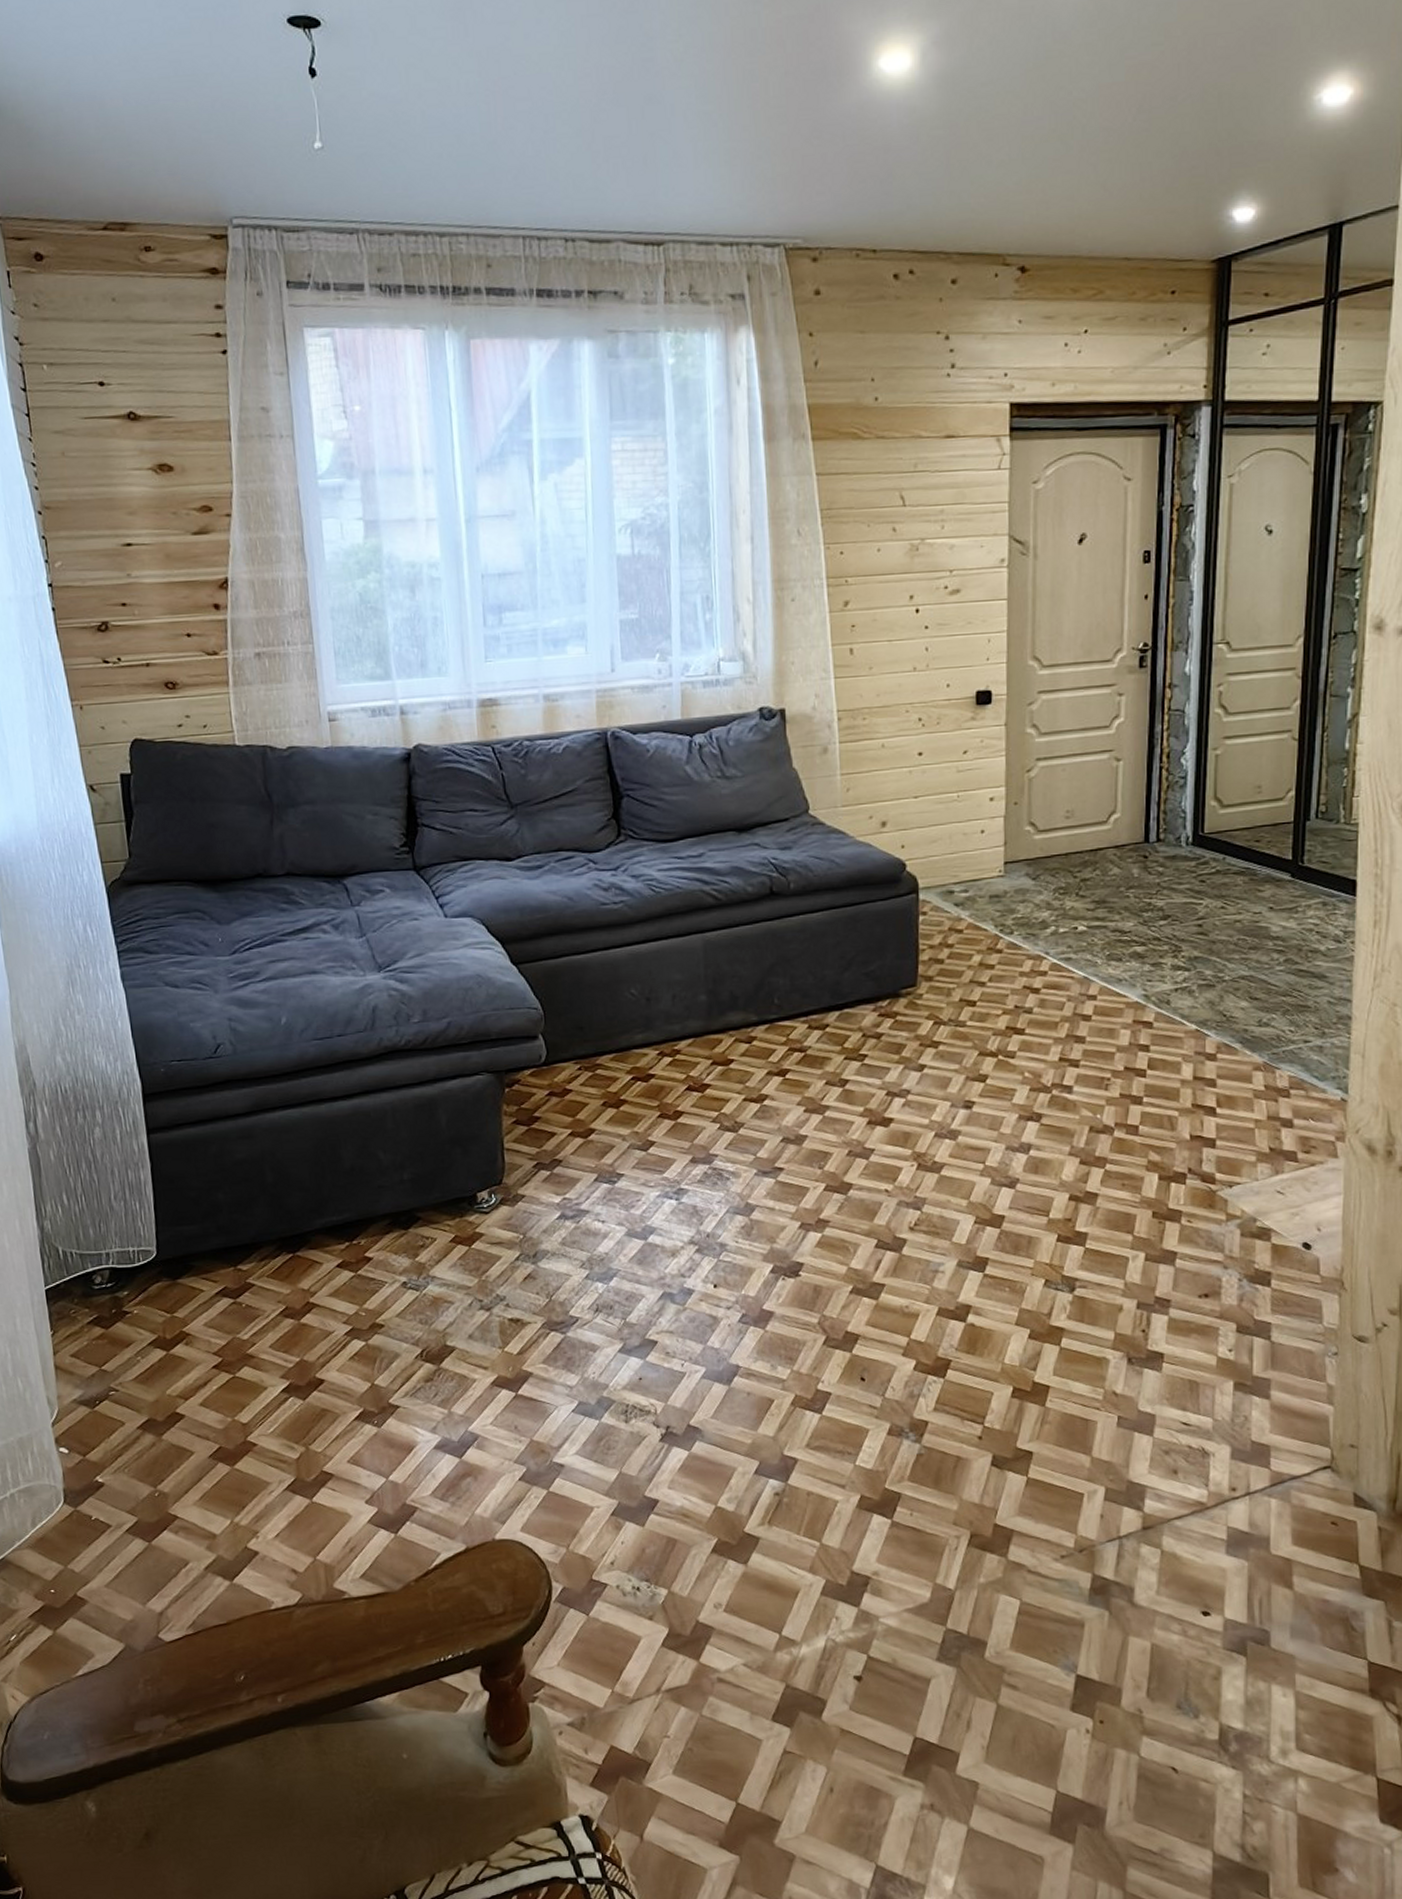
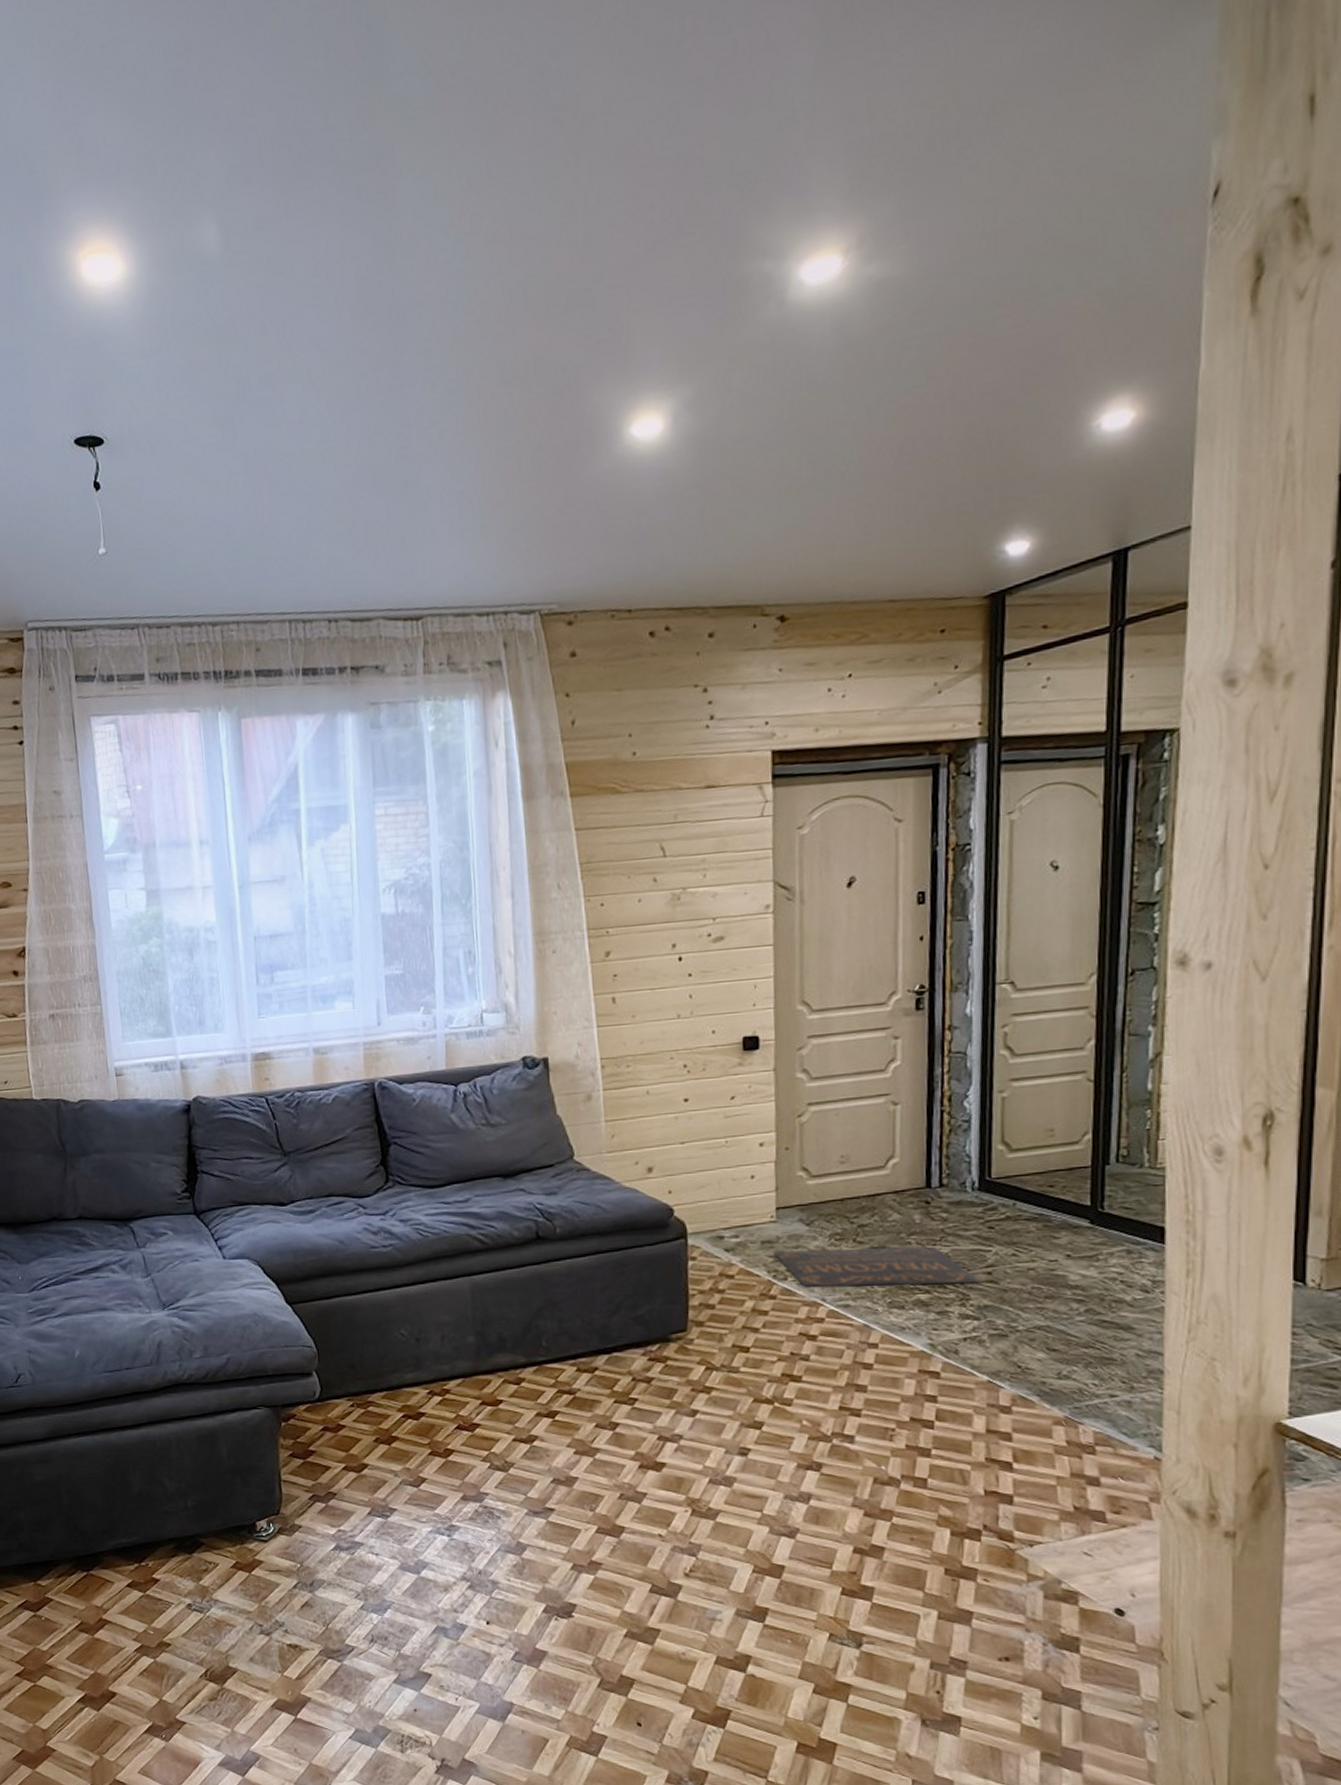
doormat: none [1000,899,1193,941] -> present [773,1246,982,1287]

